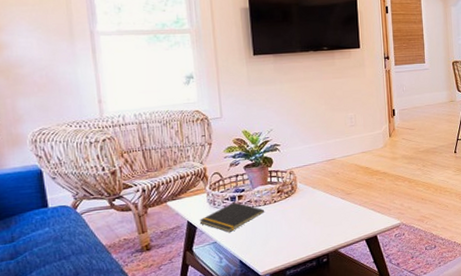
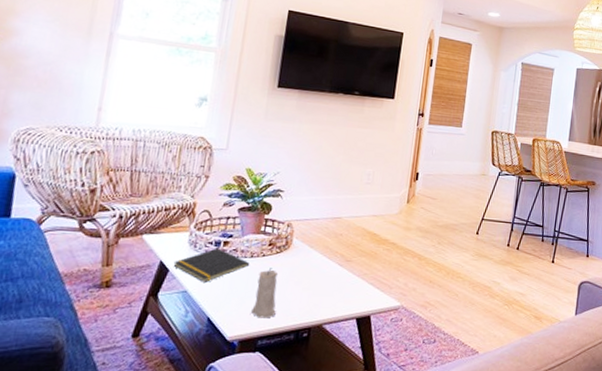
candle: none [274,211,296,253] -> present [250,268,279,319]

